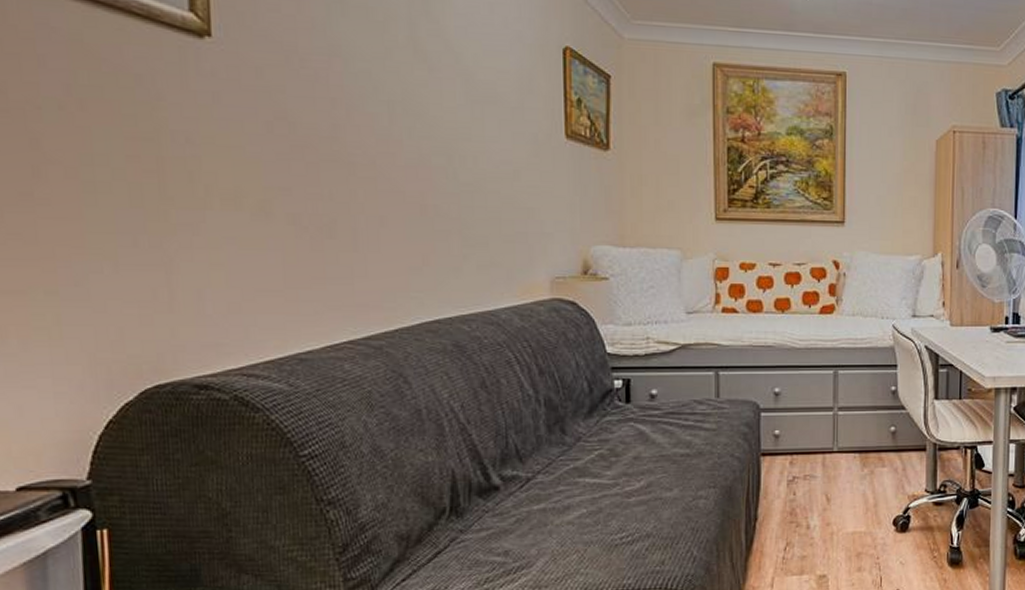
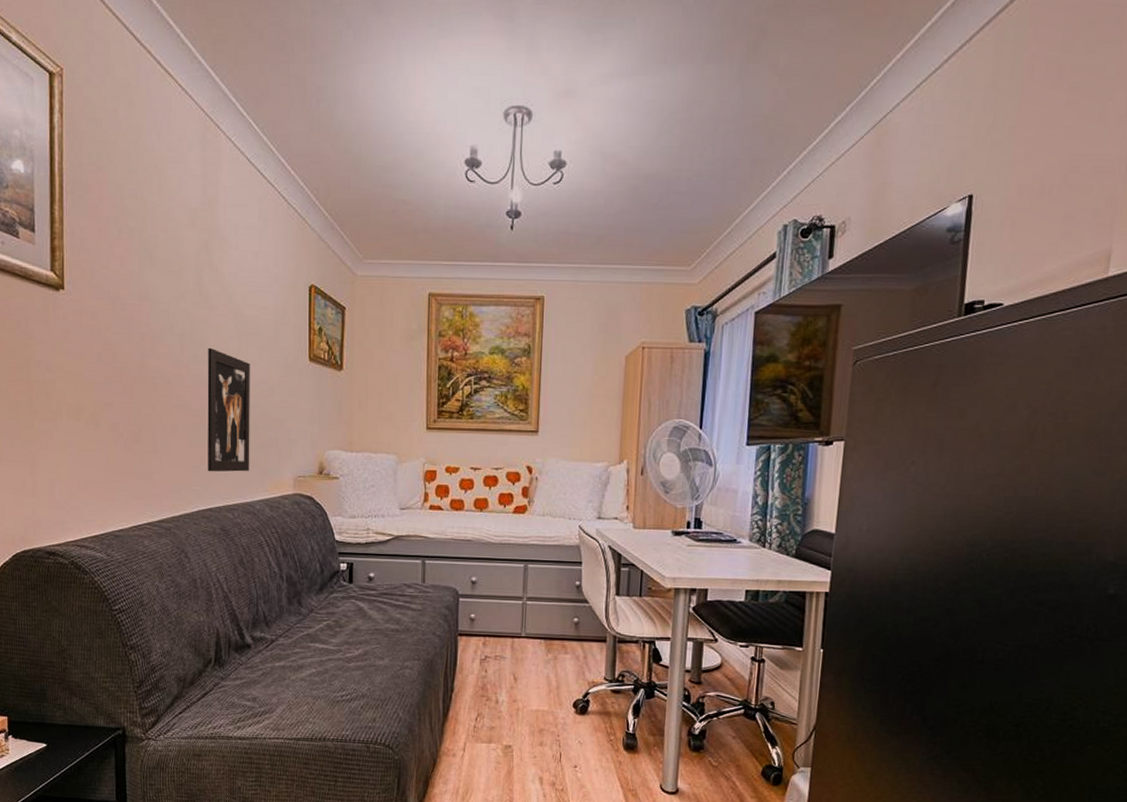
wall art: none [428,120,491,275] -> present [207,348,250,472]

